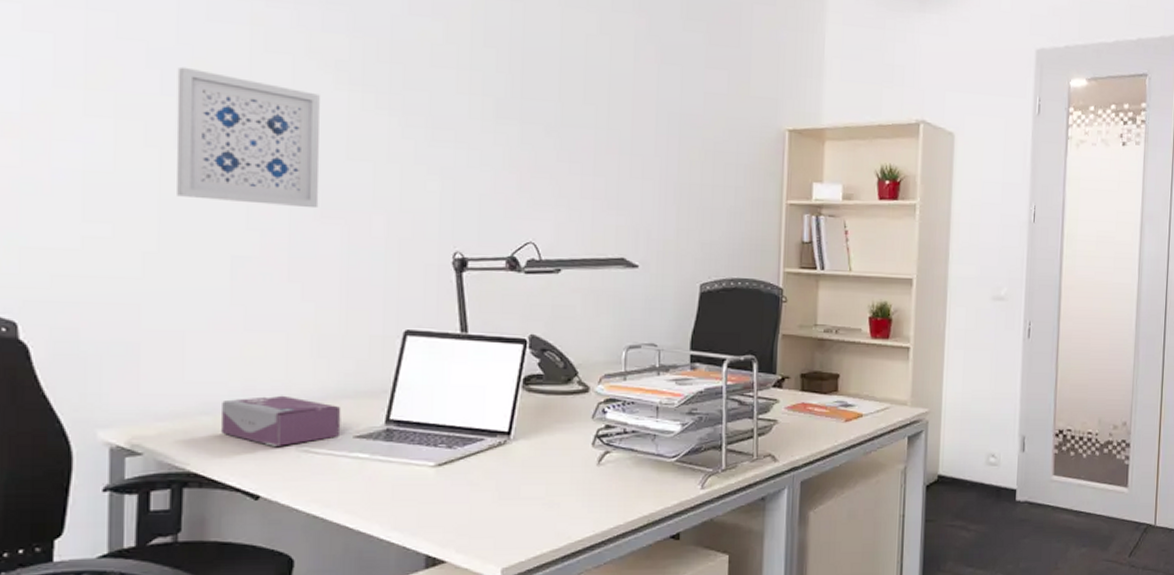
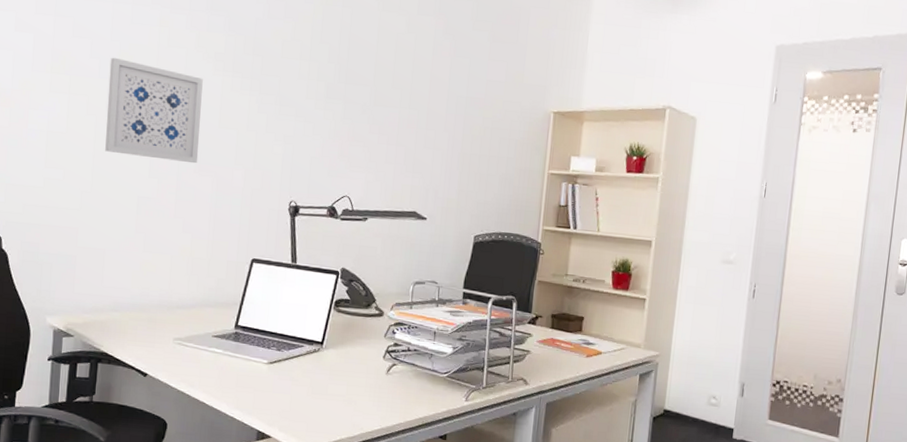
tissue box: present [222,395,341,446] -> none [125,301,205,339]

